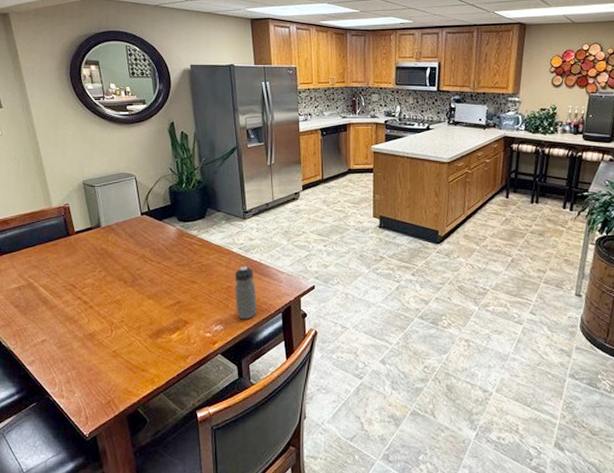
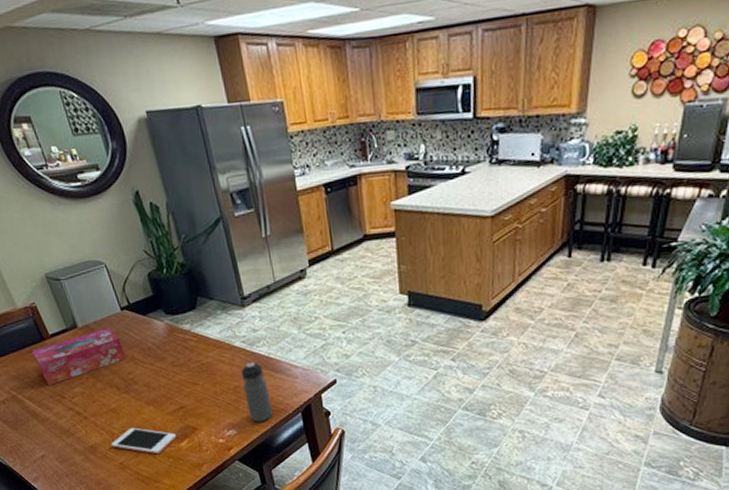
tissue box: none [56,229,138,276] -> present [32,328,126,385]
cell phone: none [109,318,169,345] -> present [111,427,177,455]

